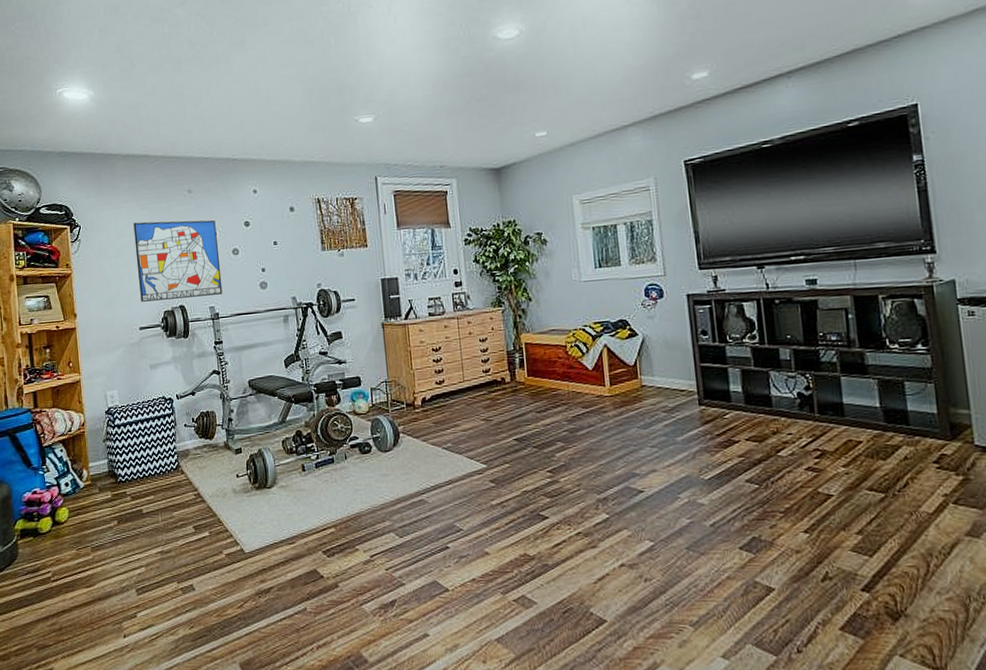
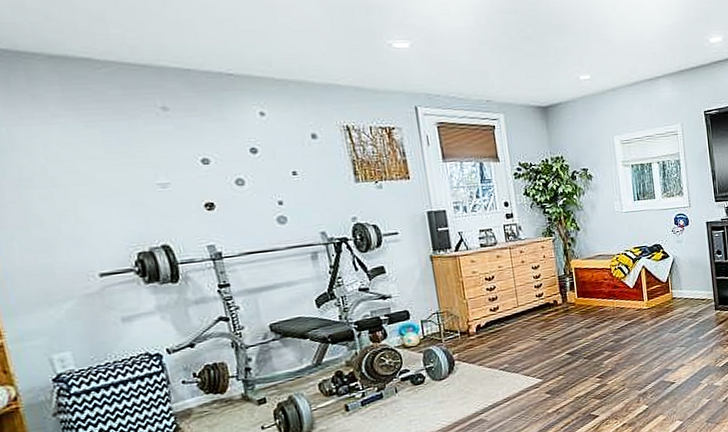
wall art: present [133,220,223,302] -> none [74,143,226,243]

